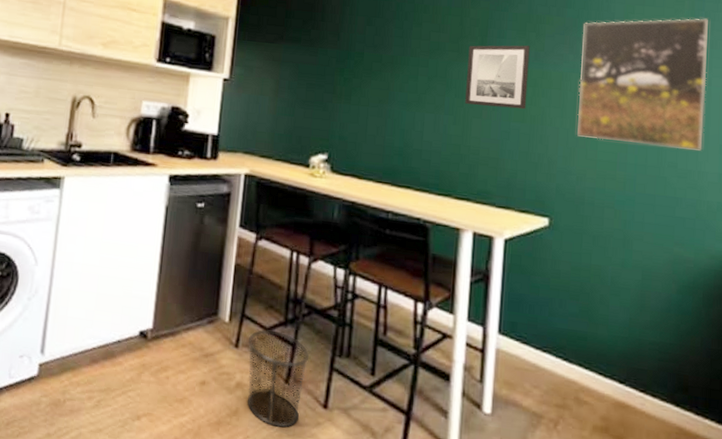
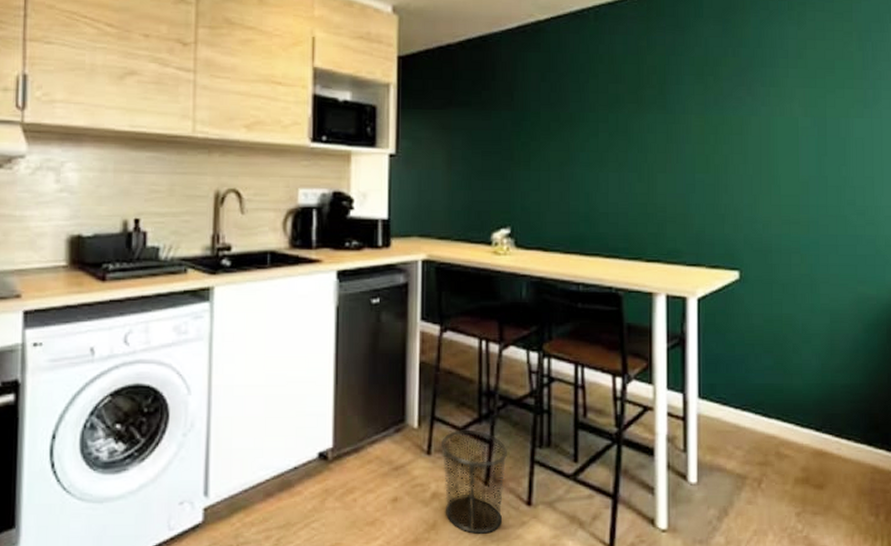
wall art: present [465,45,530,110] -> none [648,91,709,159]
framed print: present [577,18,708,151] -> none [759,49,878,185]

